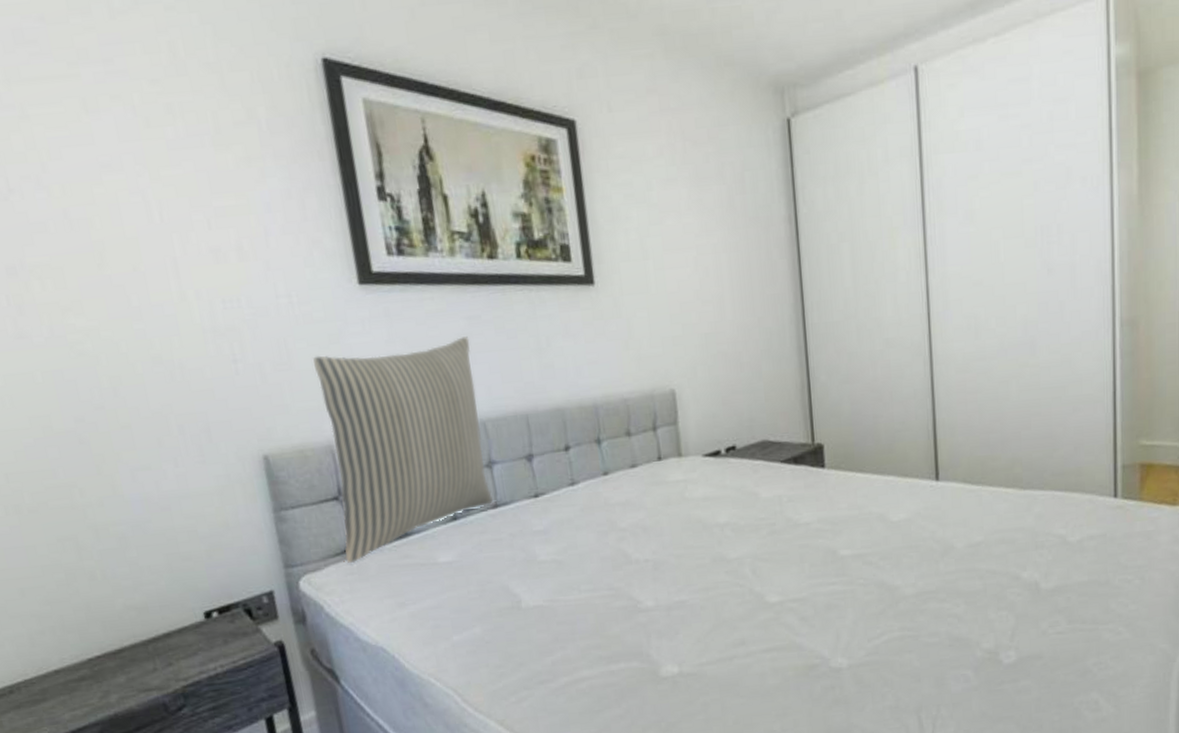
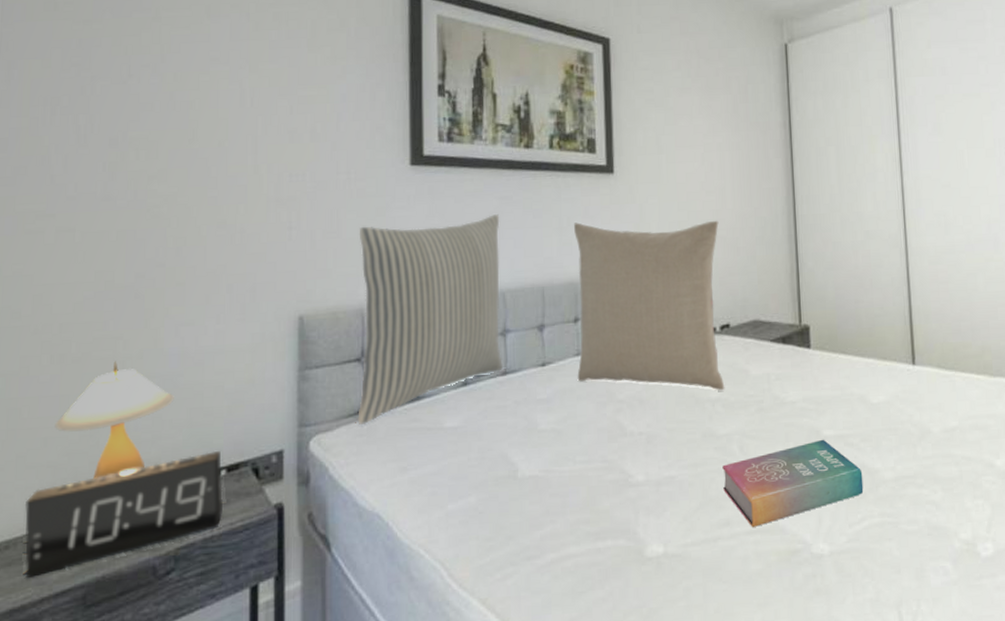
alarm clock: none [18,594,224,718] -> present [25,451,224,577]
table lamp: none [27,509,148,625] -> present [54,361,174,479]
pillow: none [553,333,734,515] -> present [573,220,725,390]
book: none [735,559,883,645] -> present [722,439,864,527]

